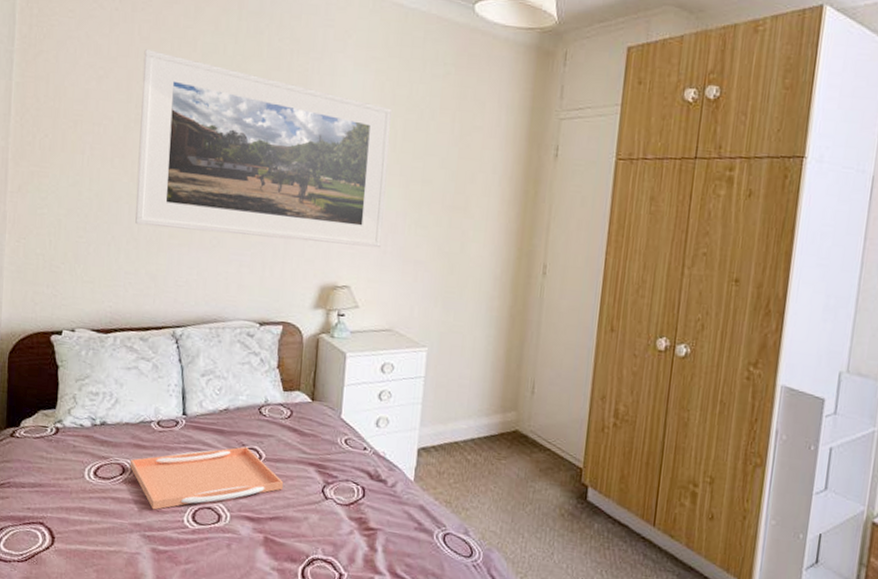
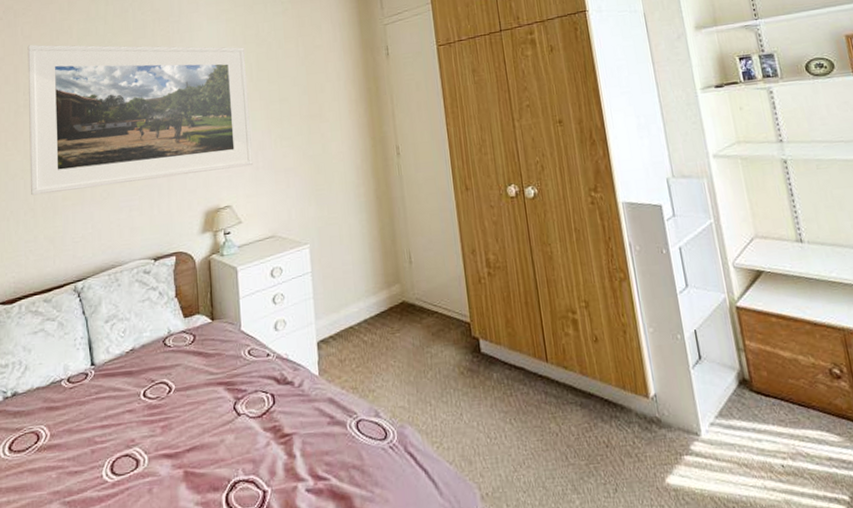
serving tray: present [129,446,284,510] -> none [43,381,197,472]

